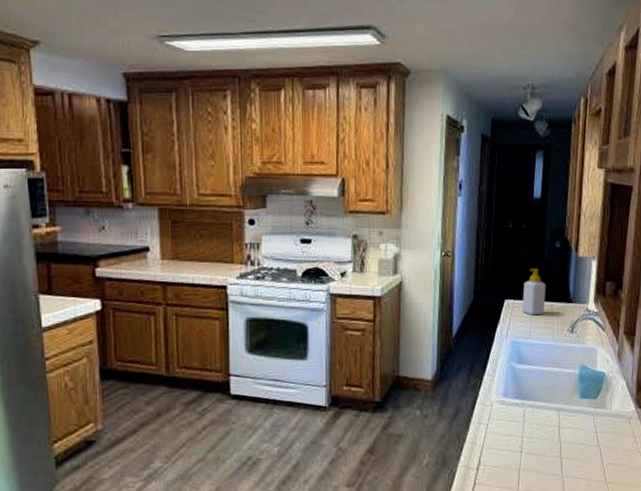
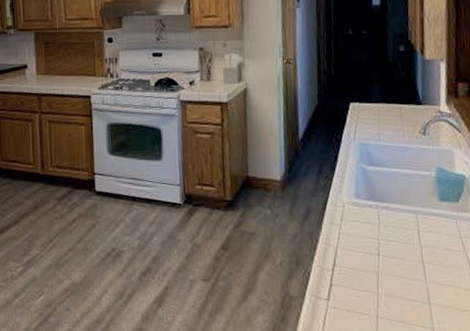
soap bottle: present [522,268,547,316] -> none [368,72,393,118]

